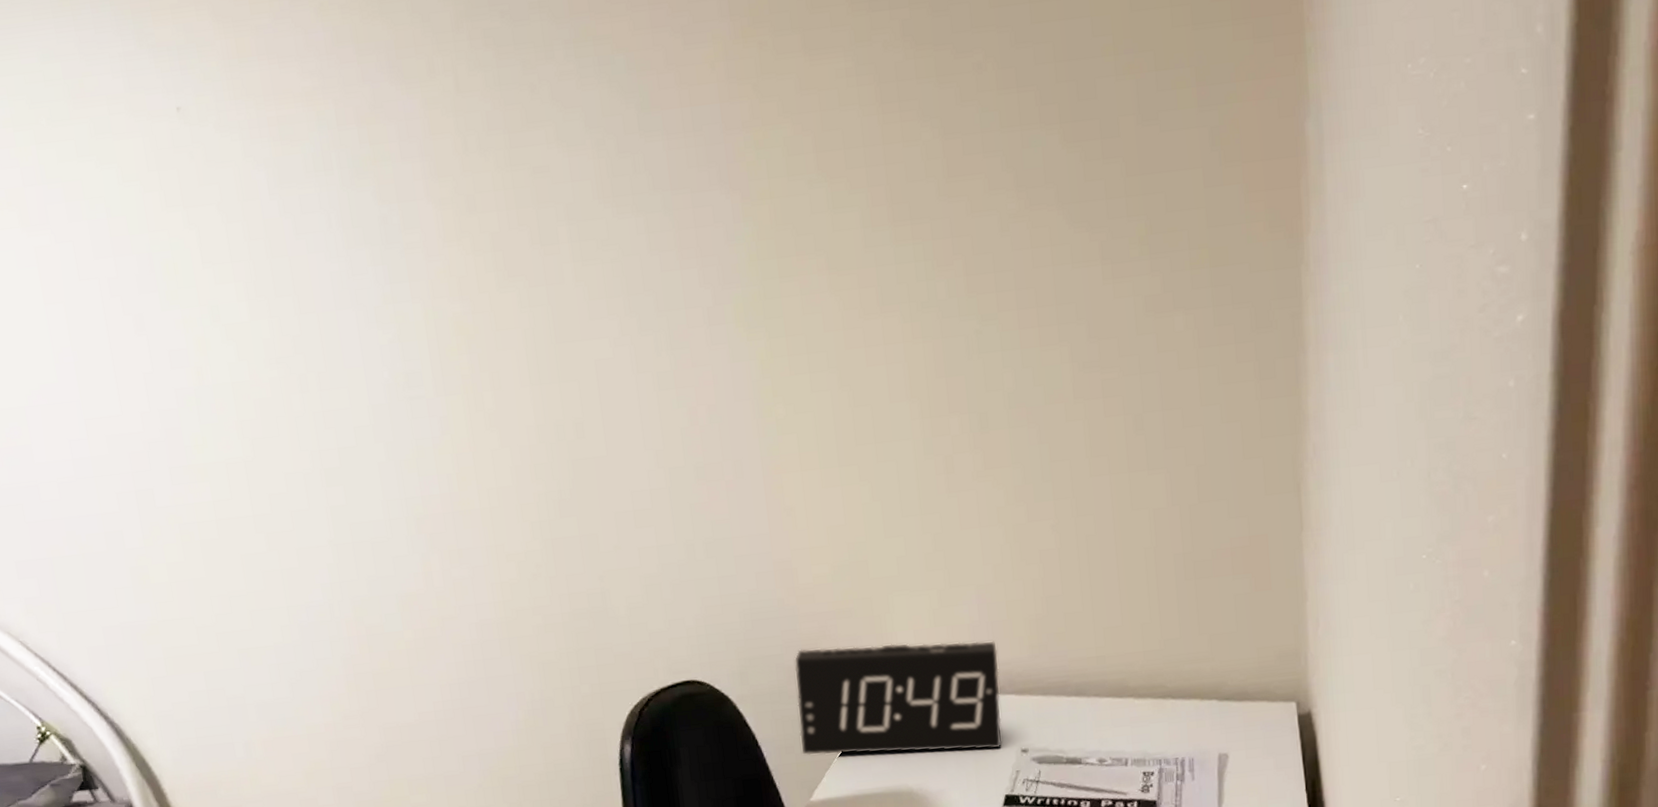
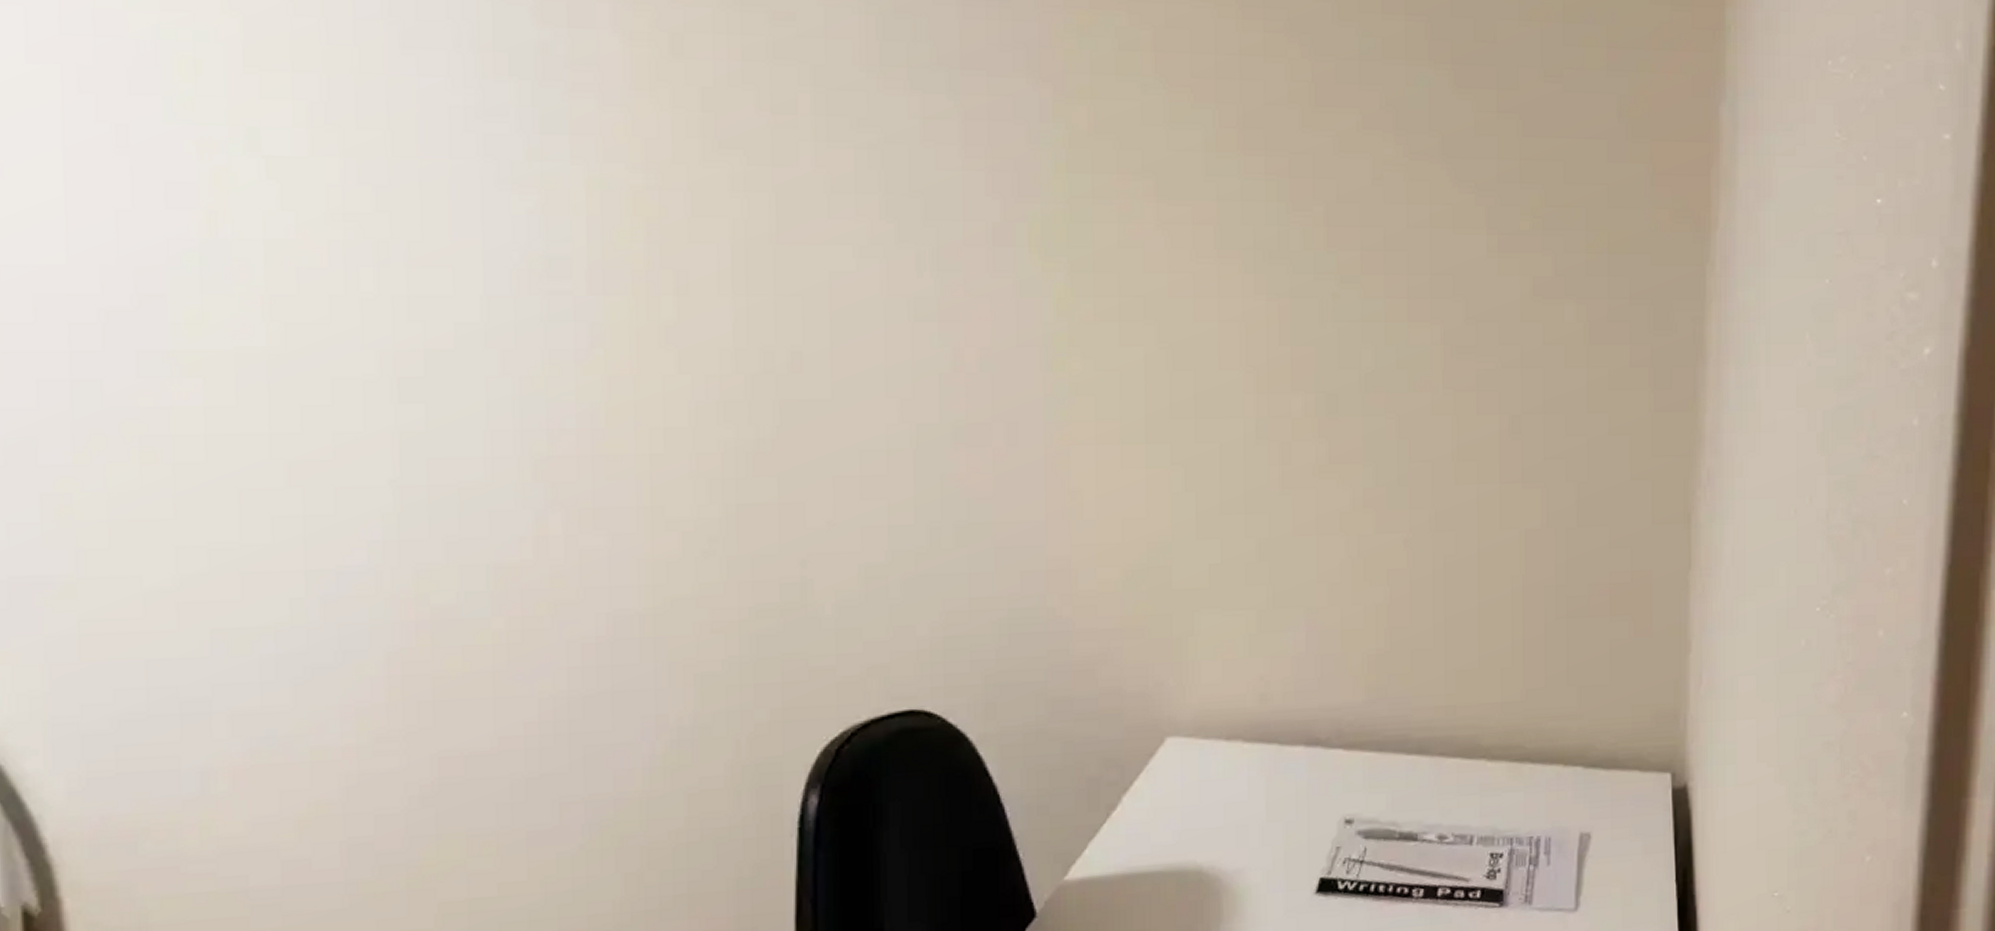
alarm clock: present [794,641,1003,756] -> none [1059,676,1326,819]

